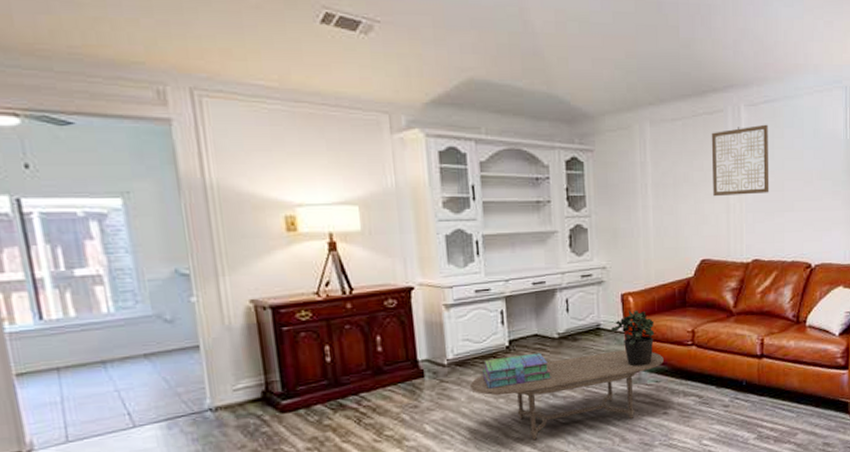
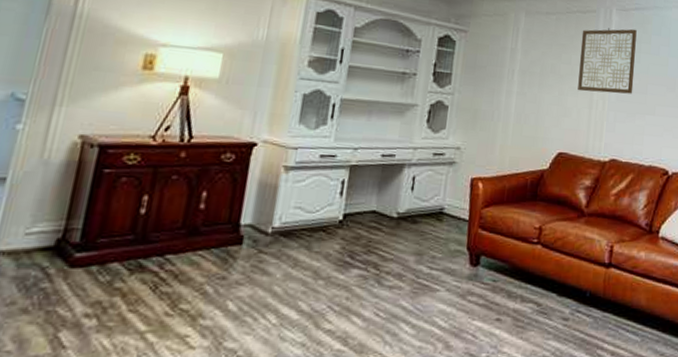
coffee table: present [469,350,664,441] -> none [289,240,505,336]
stack of books: present [483,353,551,389] -> none [307,231,382,267]
potted plant: present [611,309,655,367] -> none [455,196,502,261]

